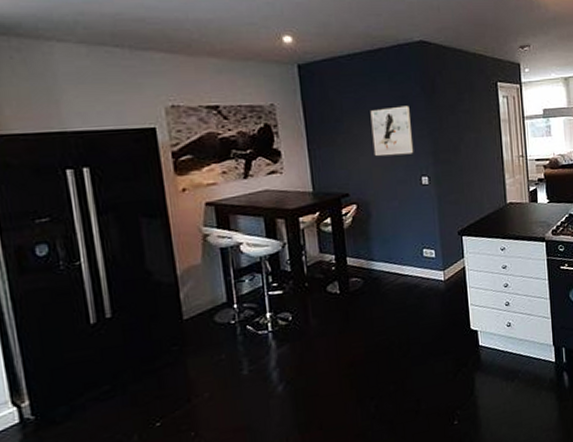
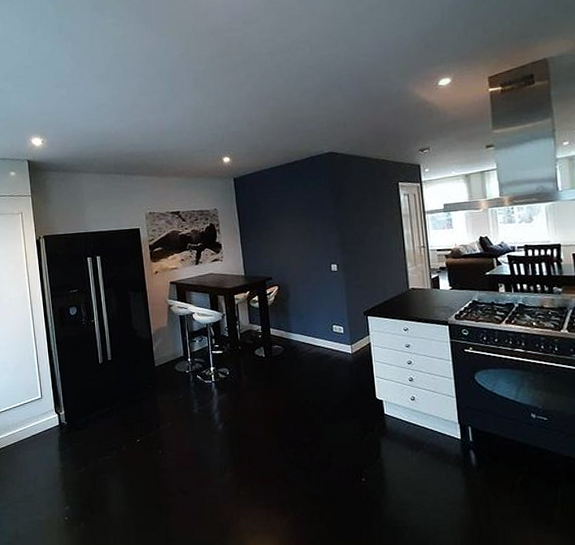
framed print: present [370,105,414,156] -> none [288,206,325,248]

